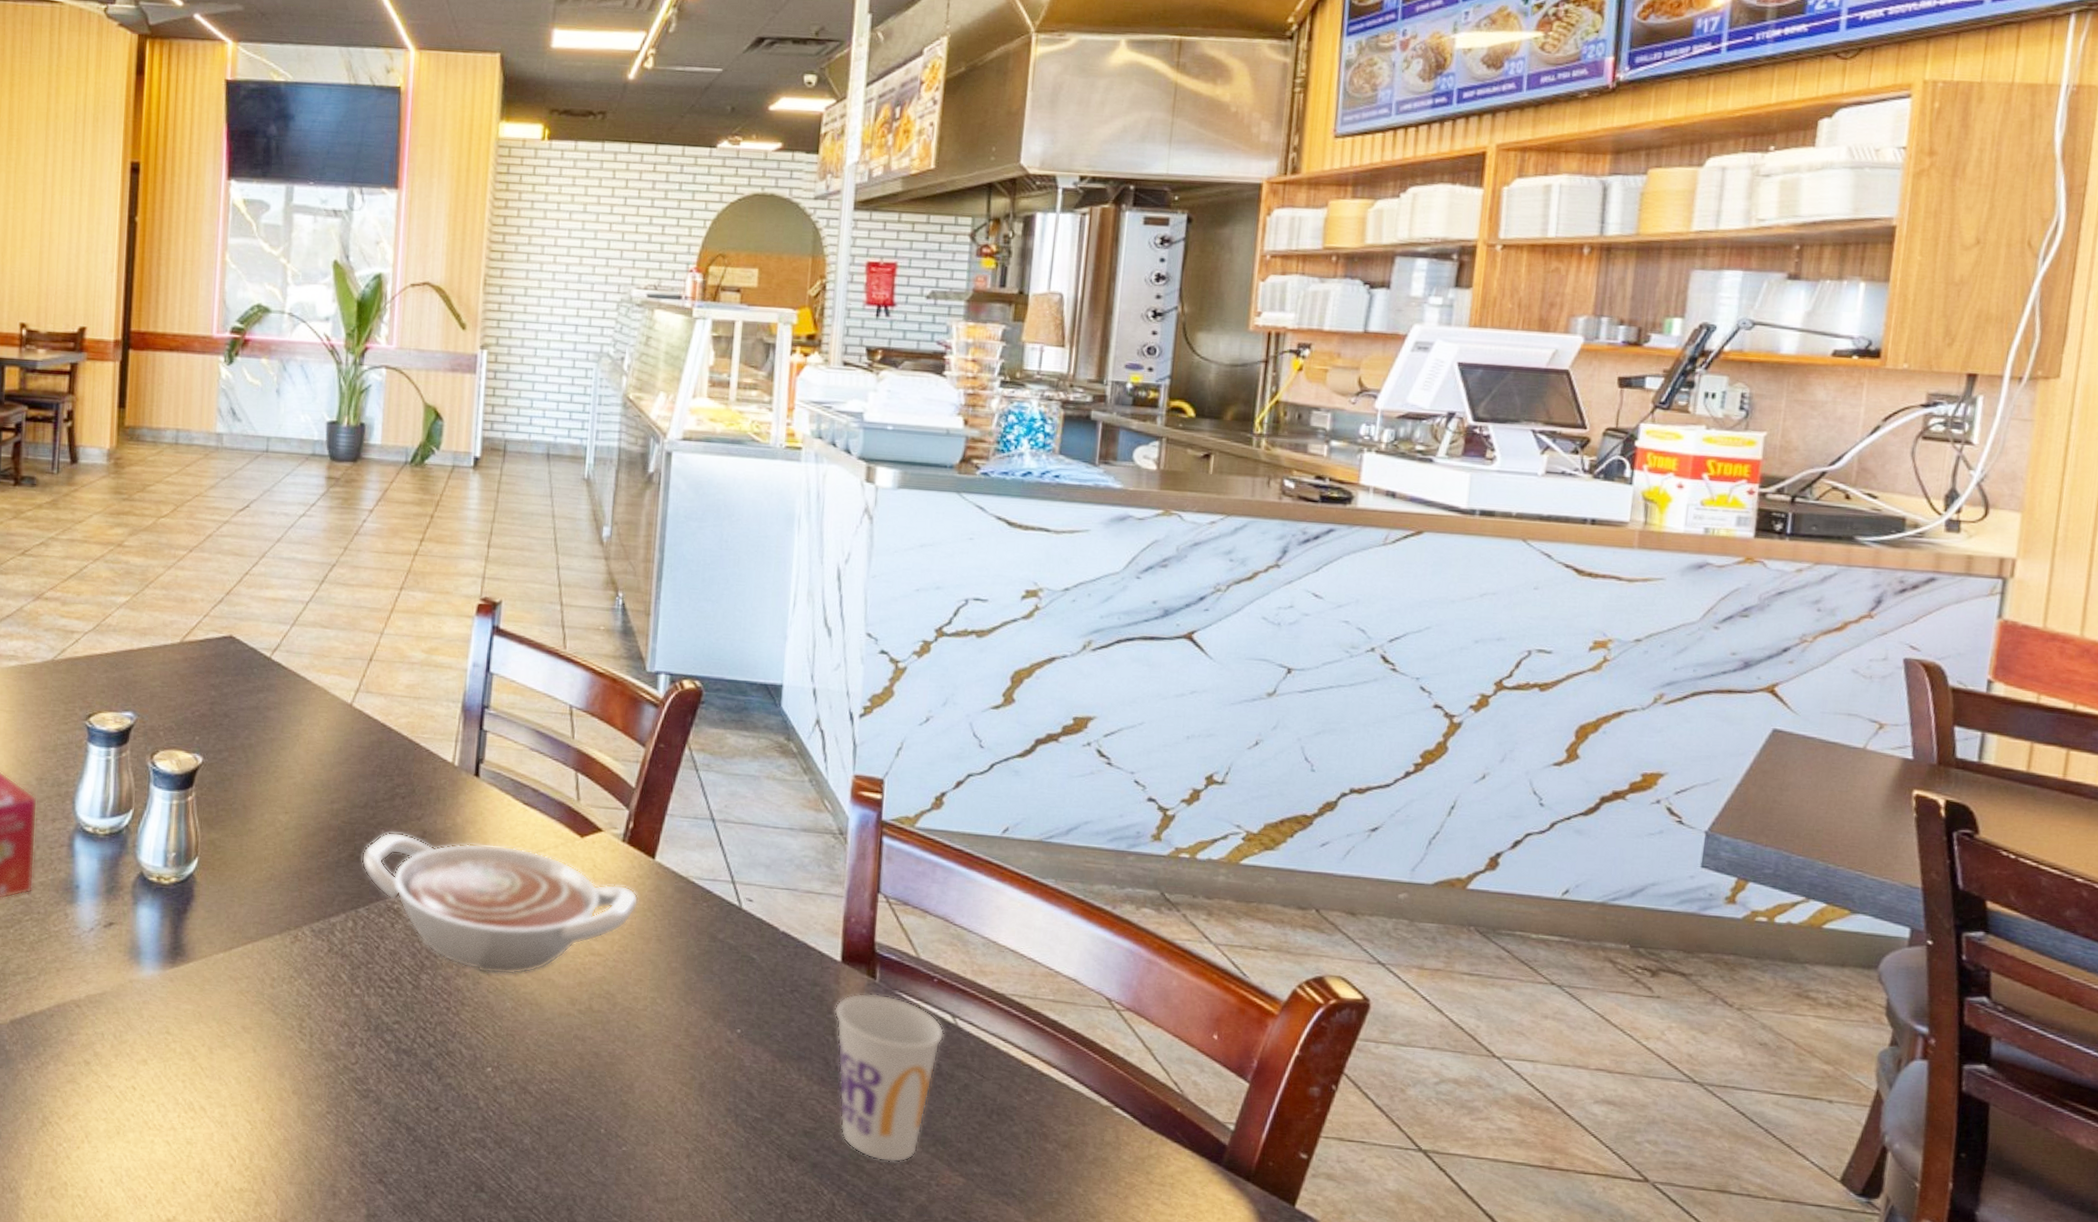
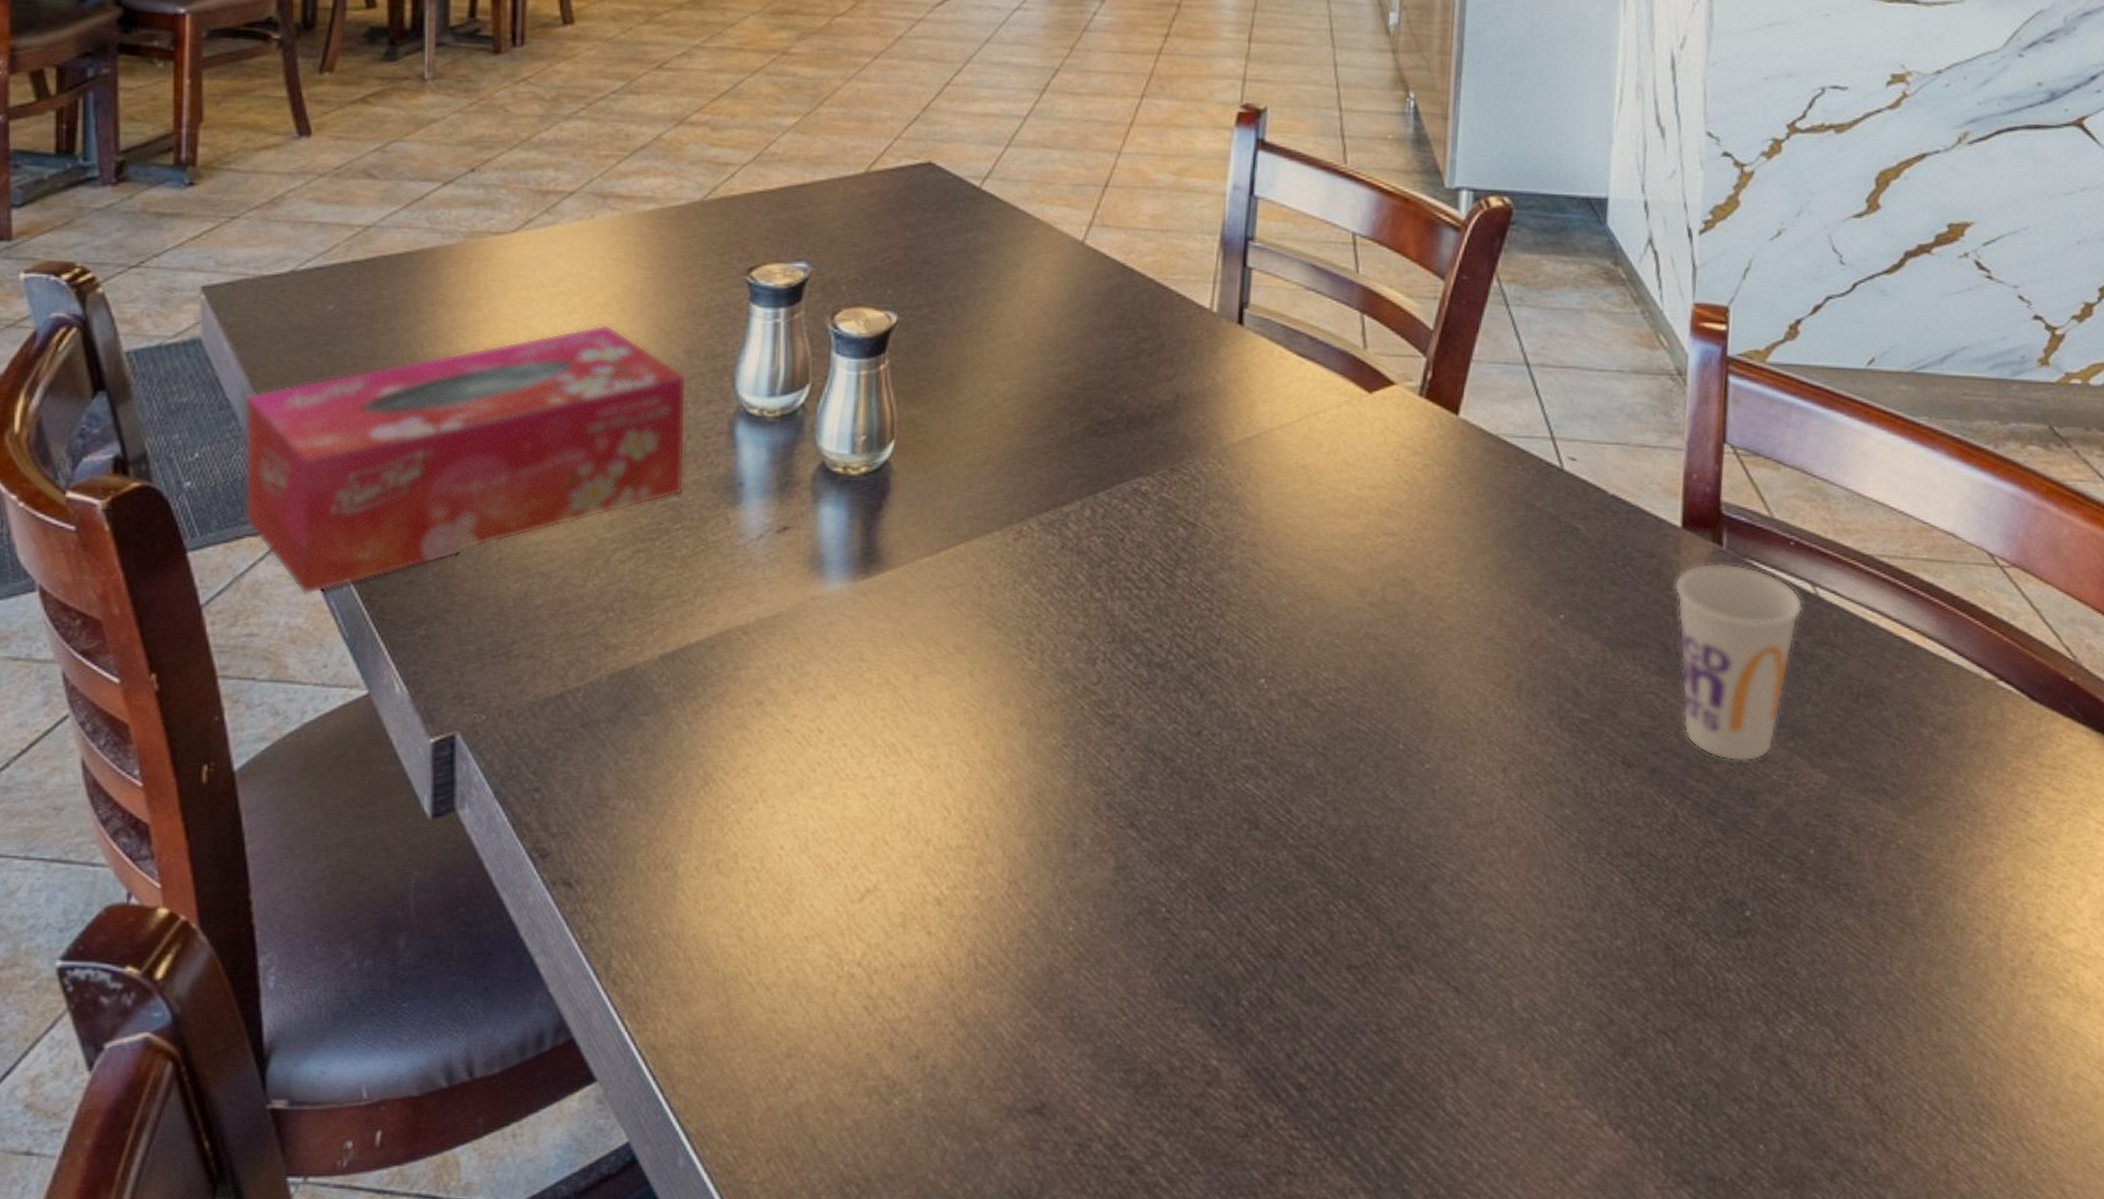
bowl: present [361,832,639,975] -> none [1099,397,1440,565]

